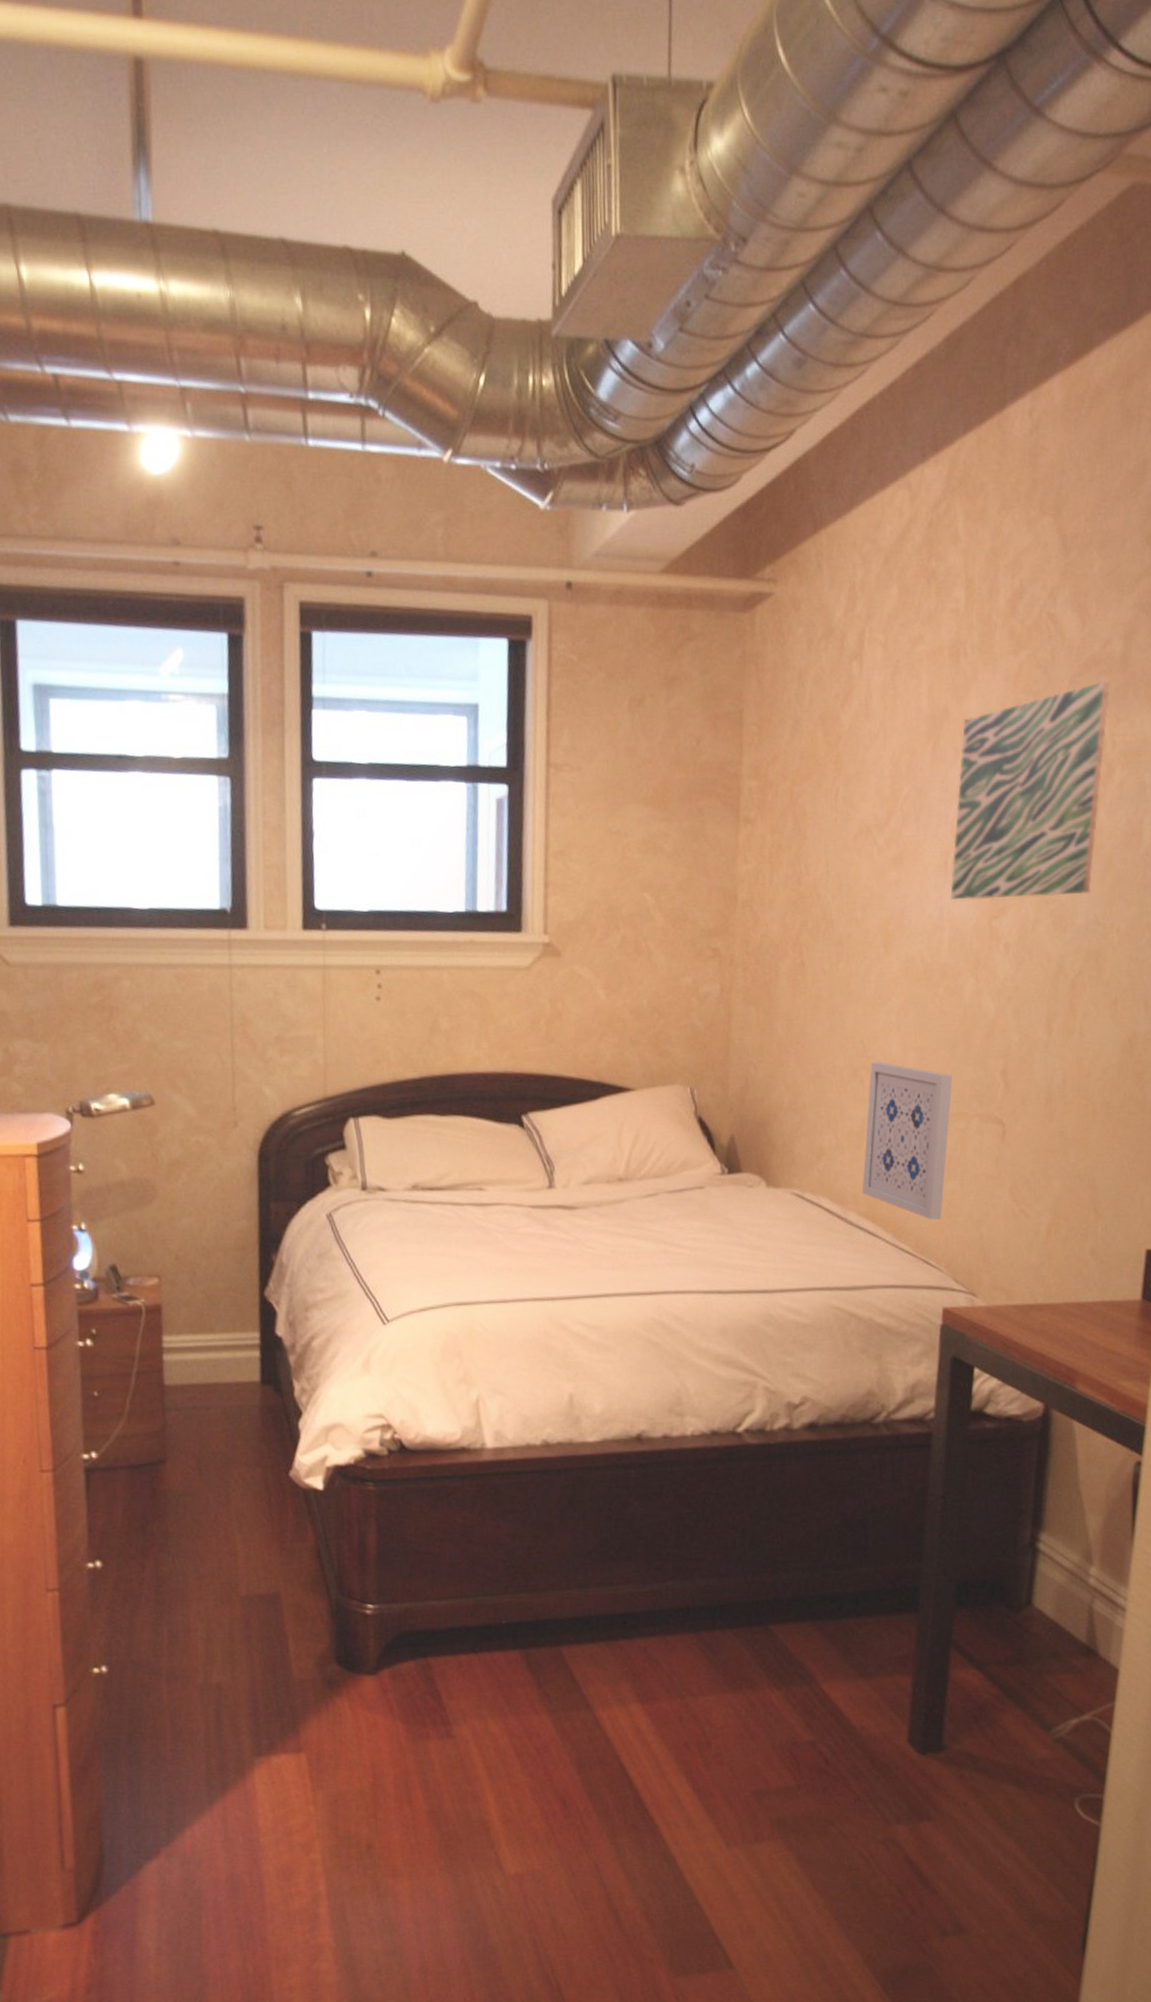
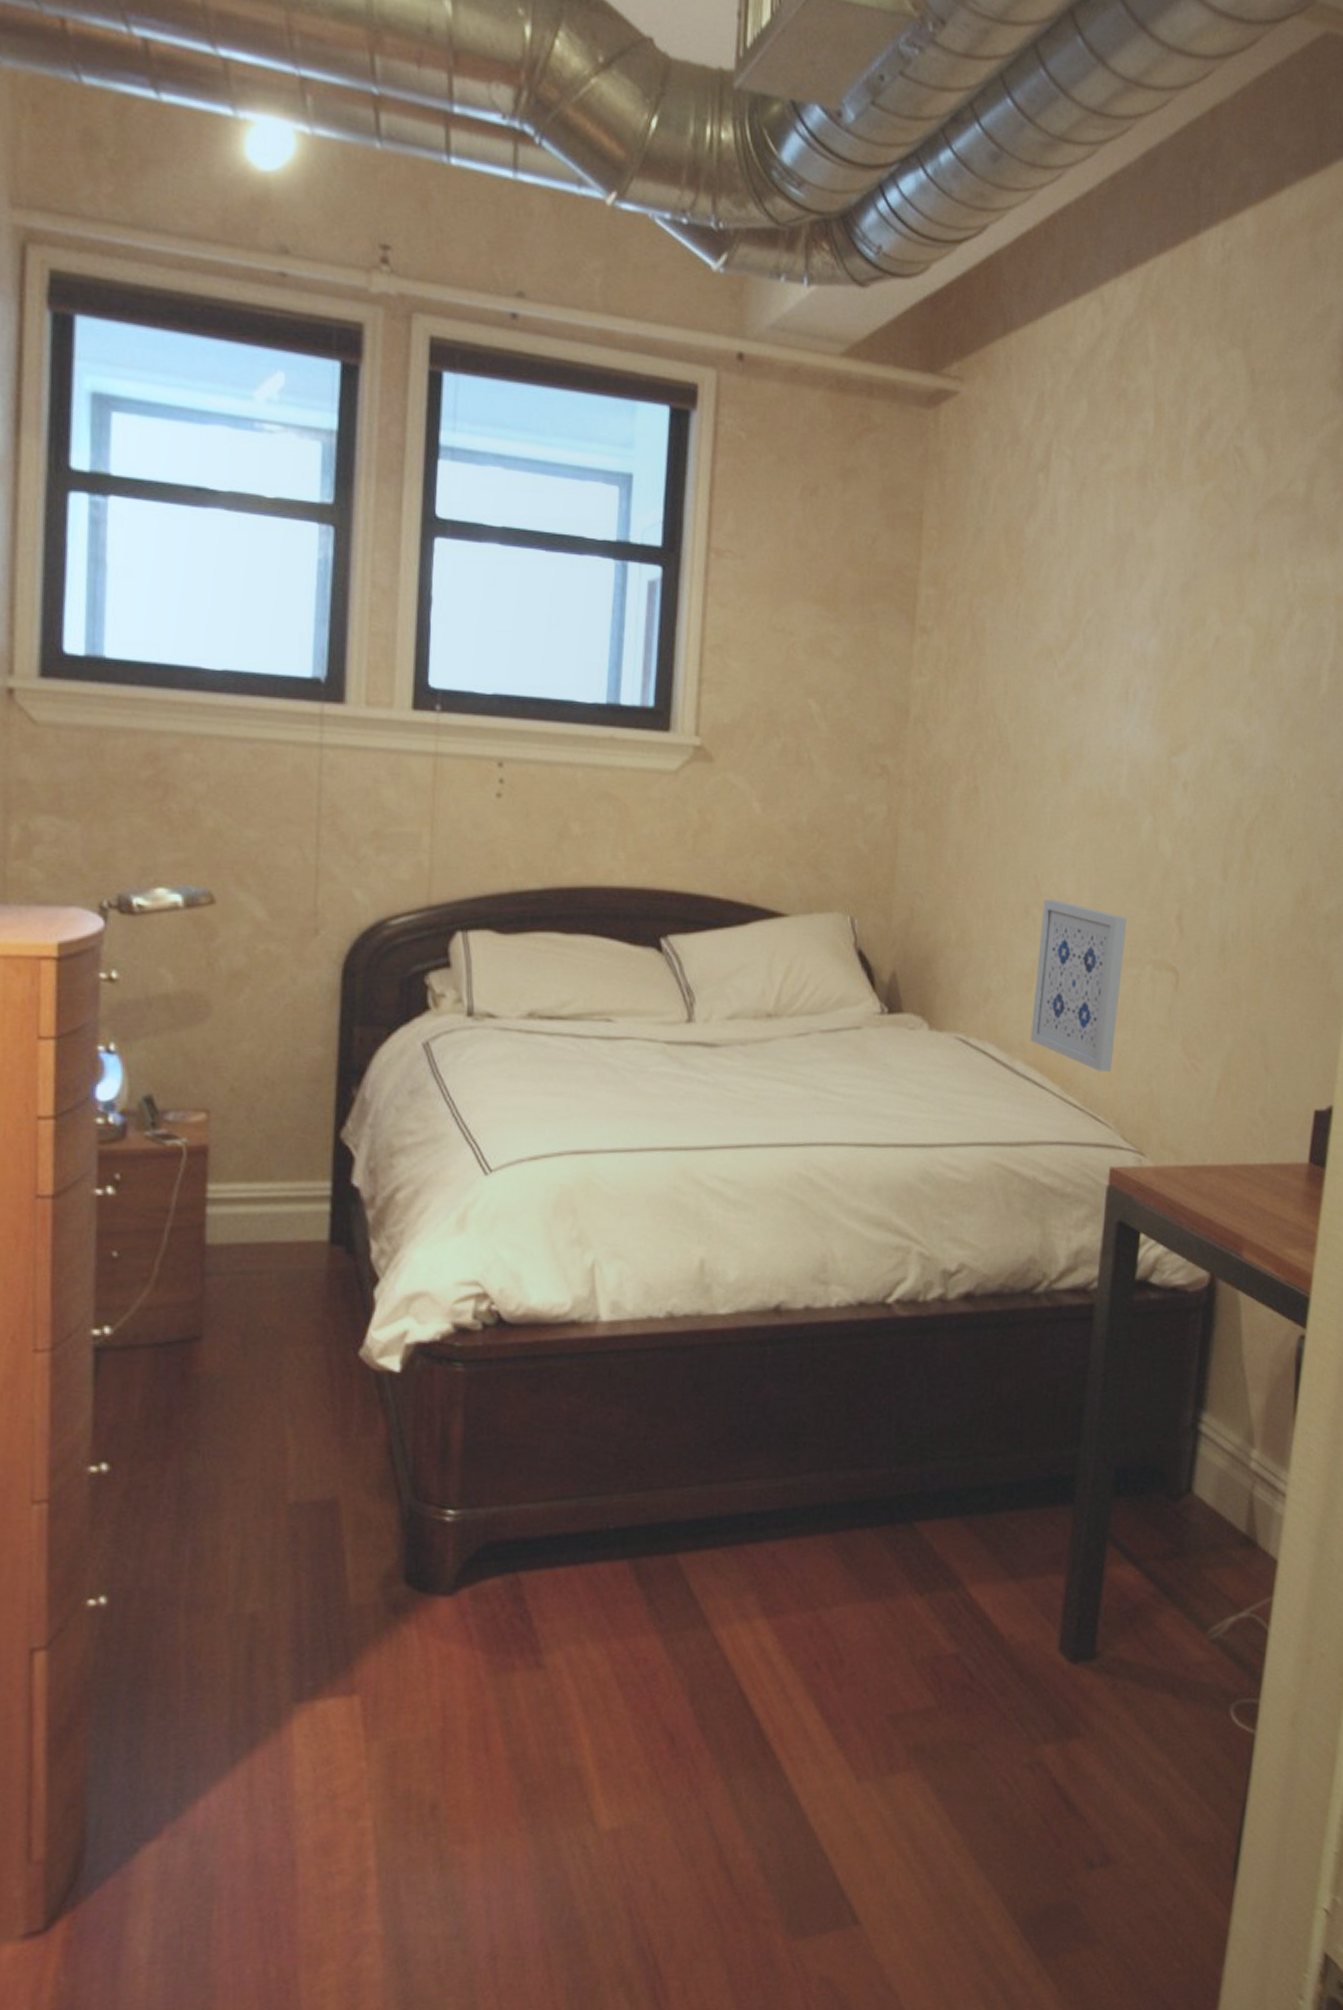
wall art: present [949,682,1110,900] -> none [1129,522,1293,737]

